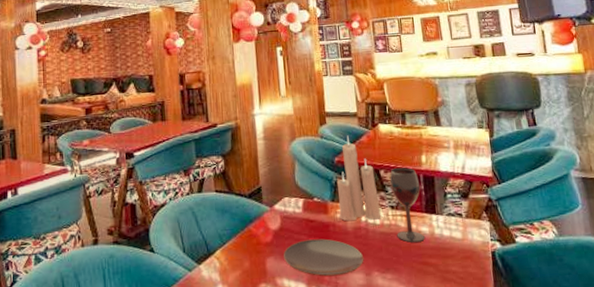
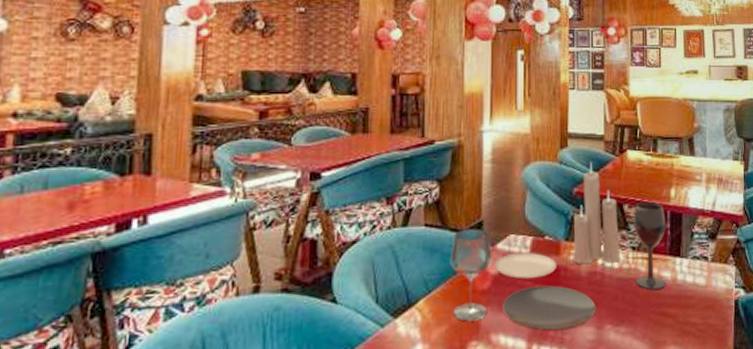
wine glass: none [237,193,273,268] -> present [450,229,493,322]
plate: none [274,211,326,234] -> present [494,252,556,280]

